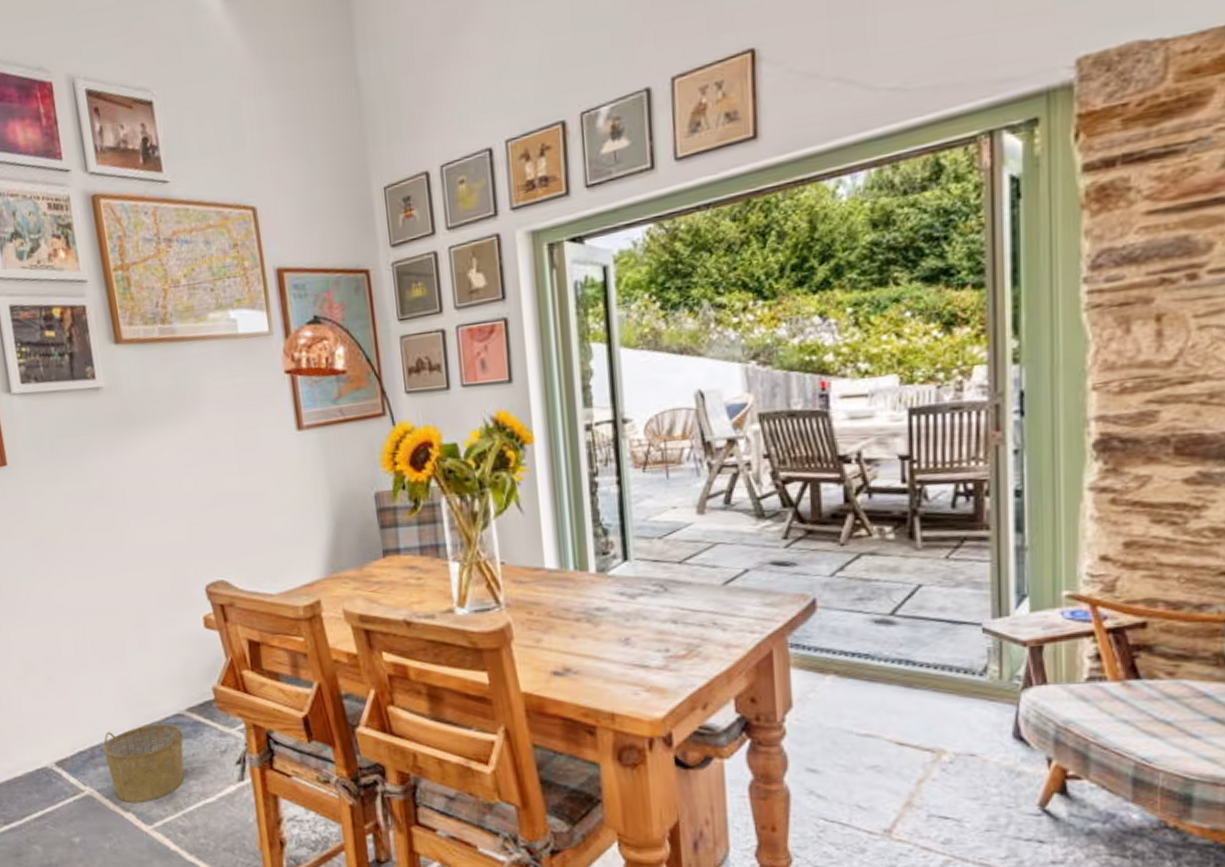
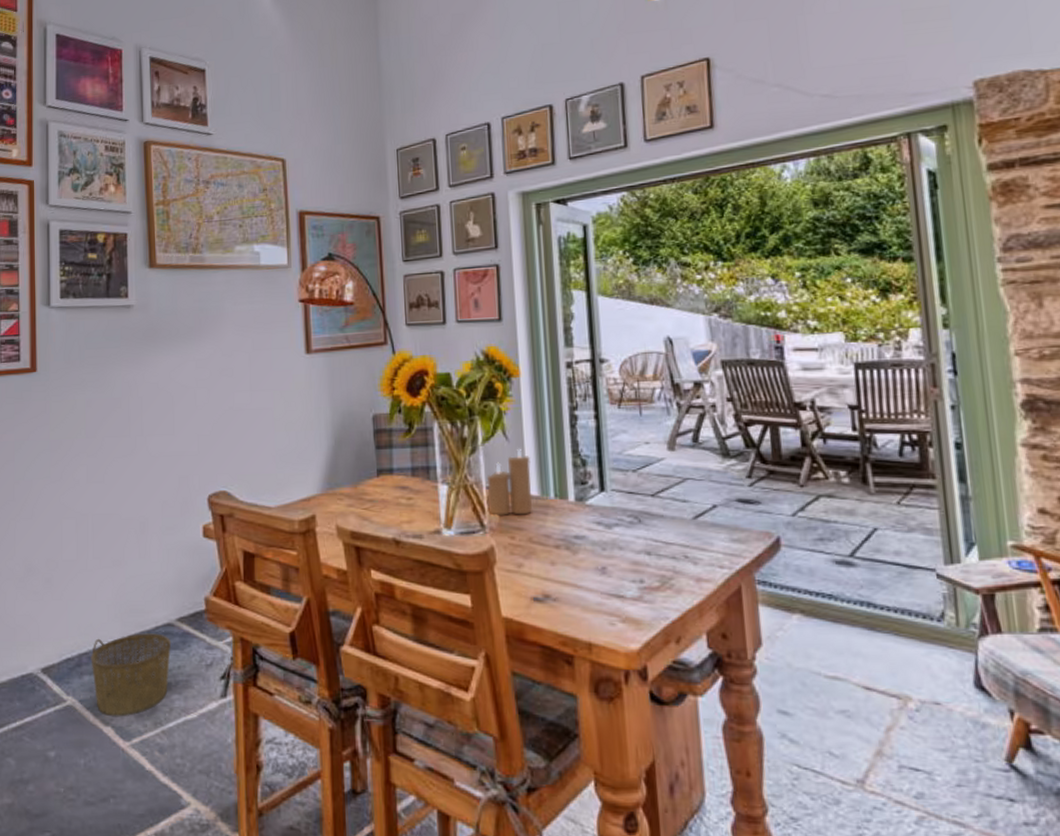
candle: none [500,520,552,592] -> present [486,448,533,516]

